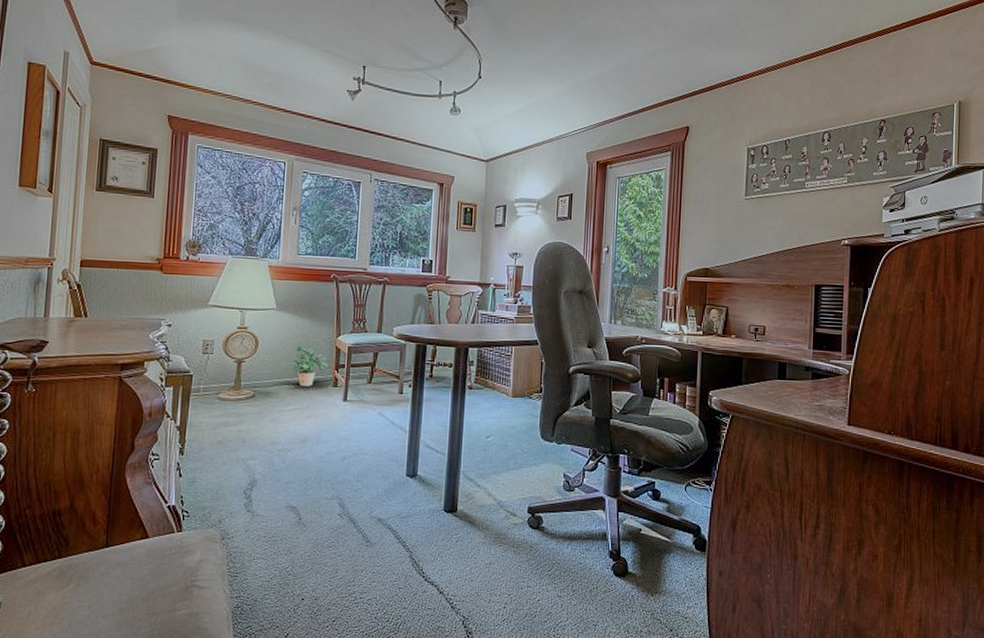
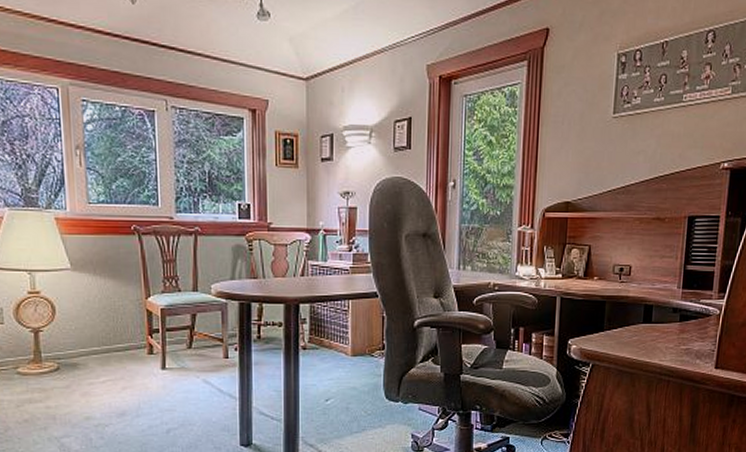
potted plant: present [289,345,328,386] -> none [95,309,140,355]

